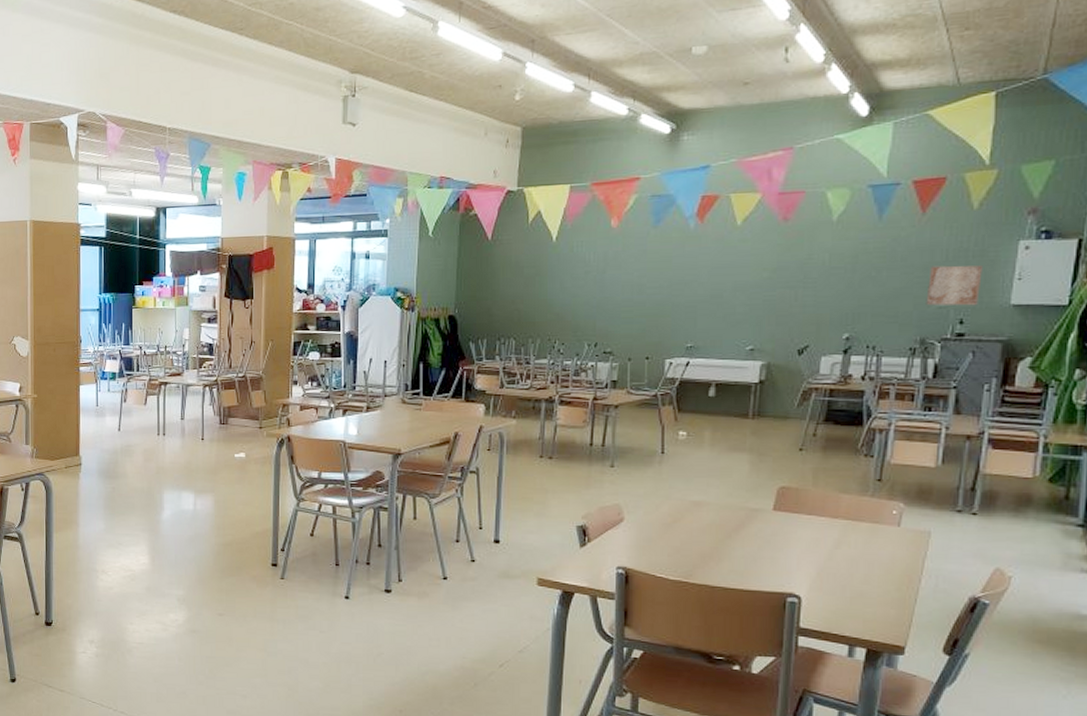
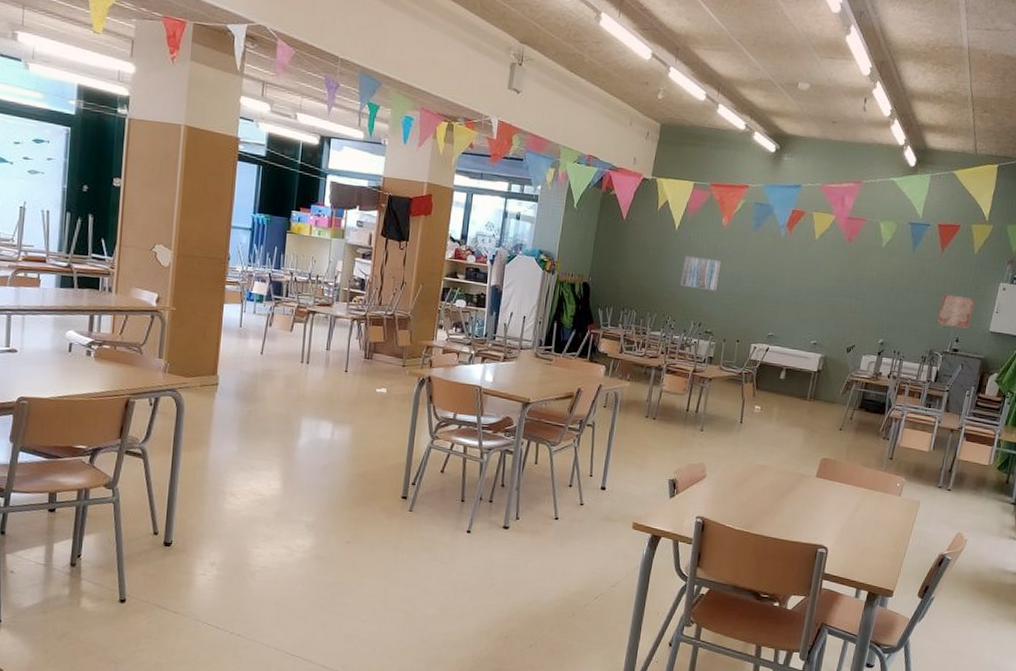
wall art: none [566,268,617,305] -> present [680,255,723,292]

